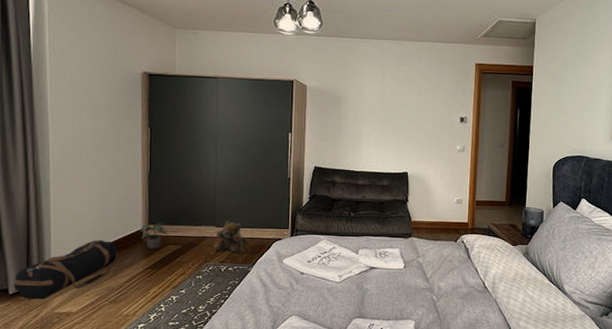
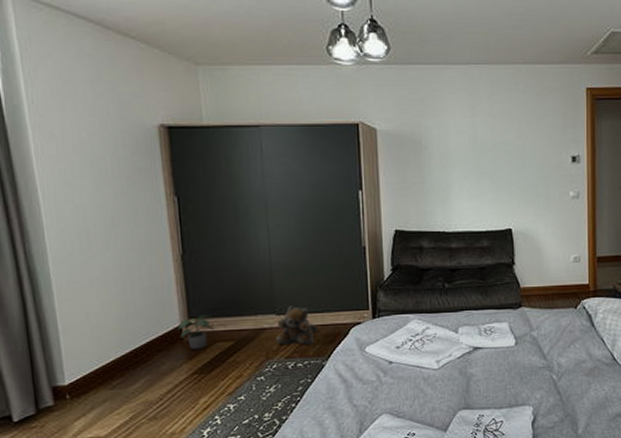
duffel bag: present [13,239,118,300] -> none [17,343,153,426]

